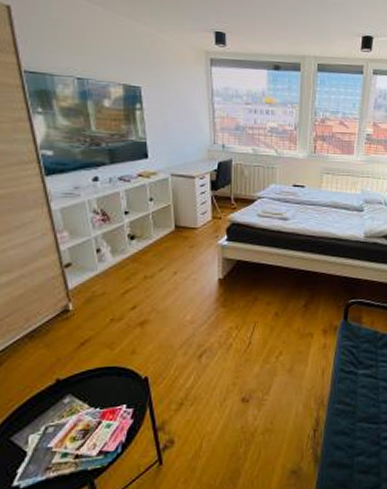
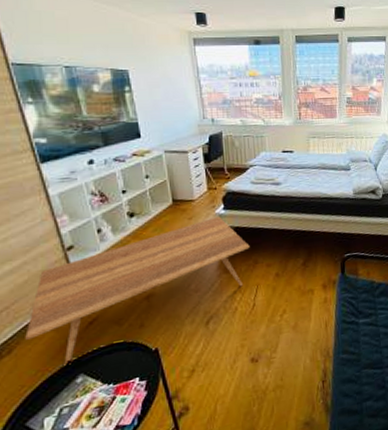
coffee table: none [17,247,251,384] -> present [25,216,250,366]

